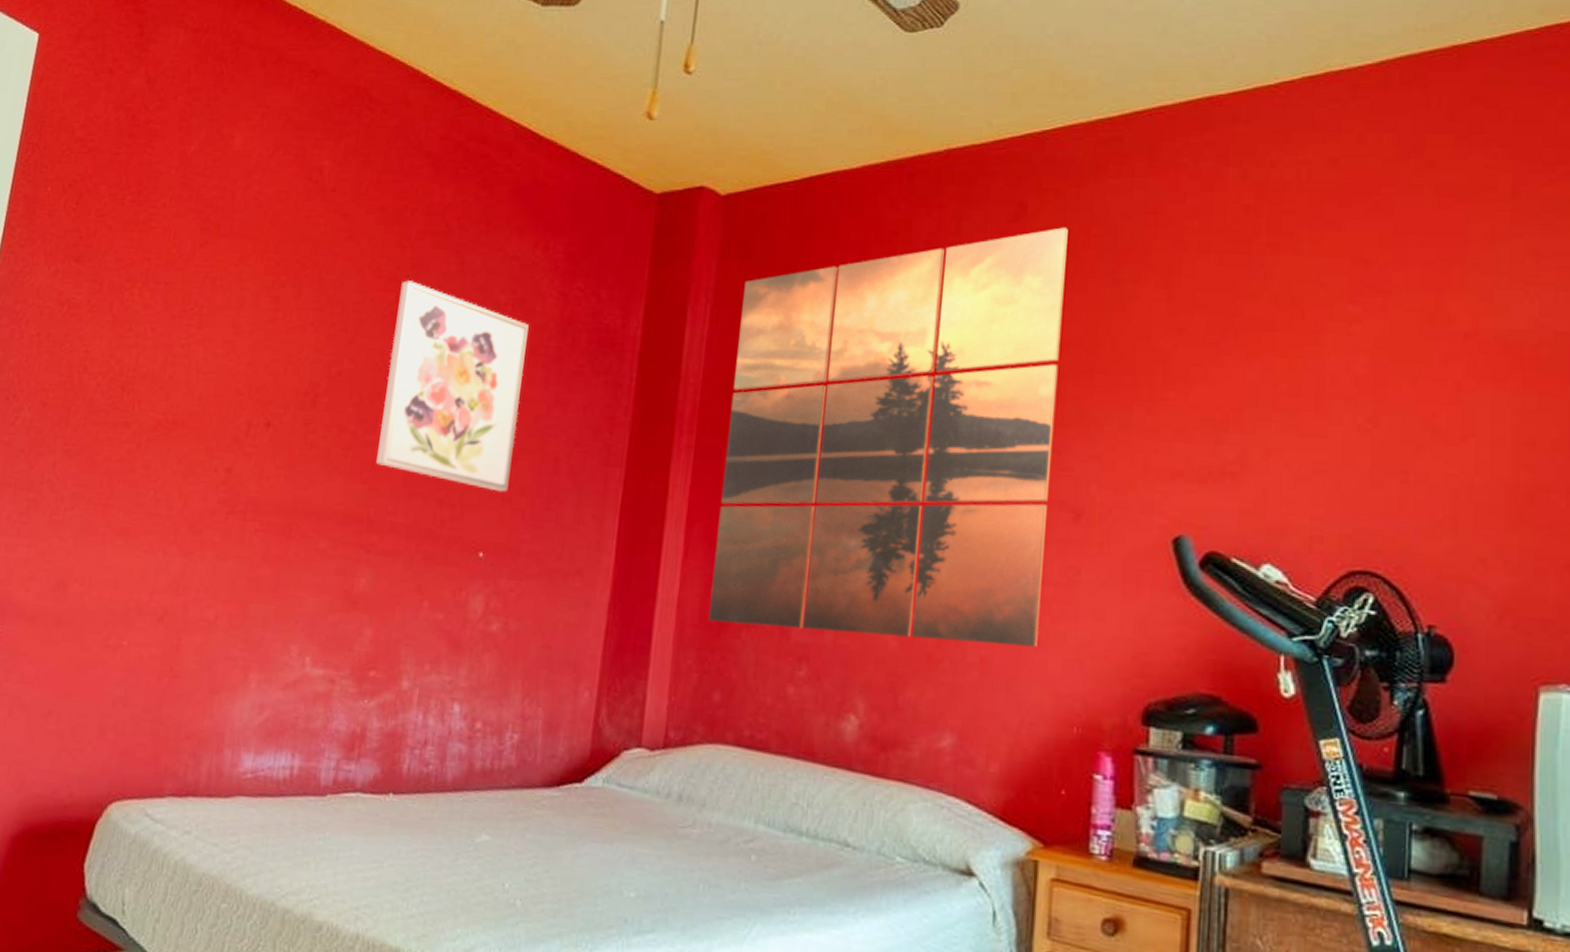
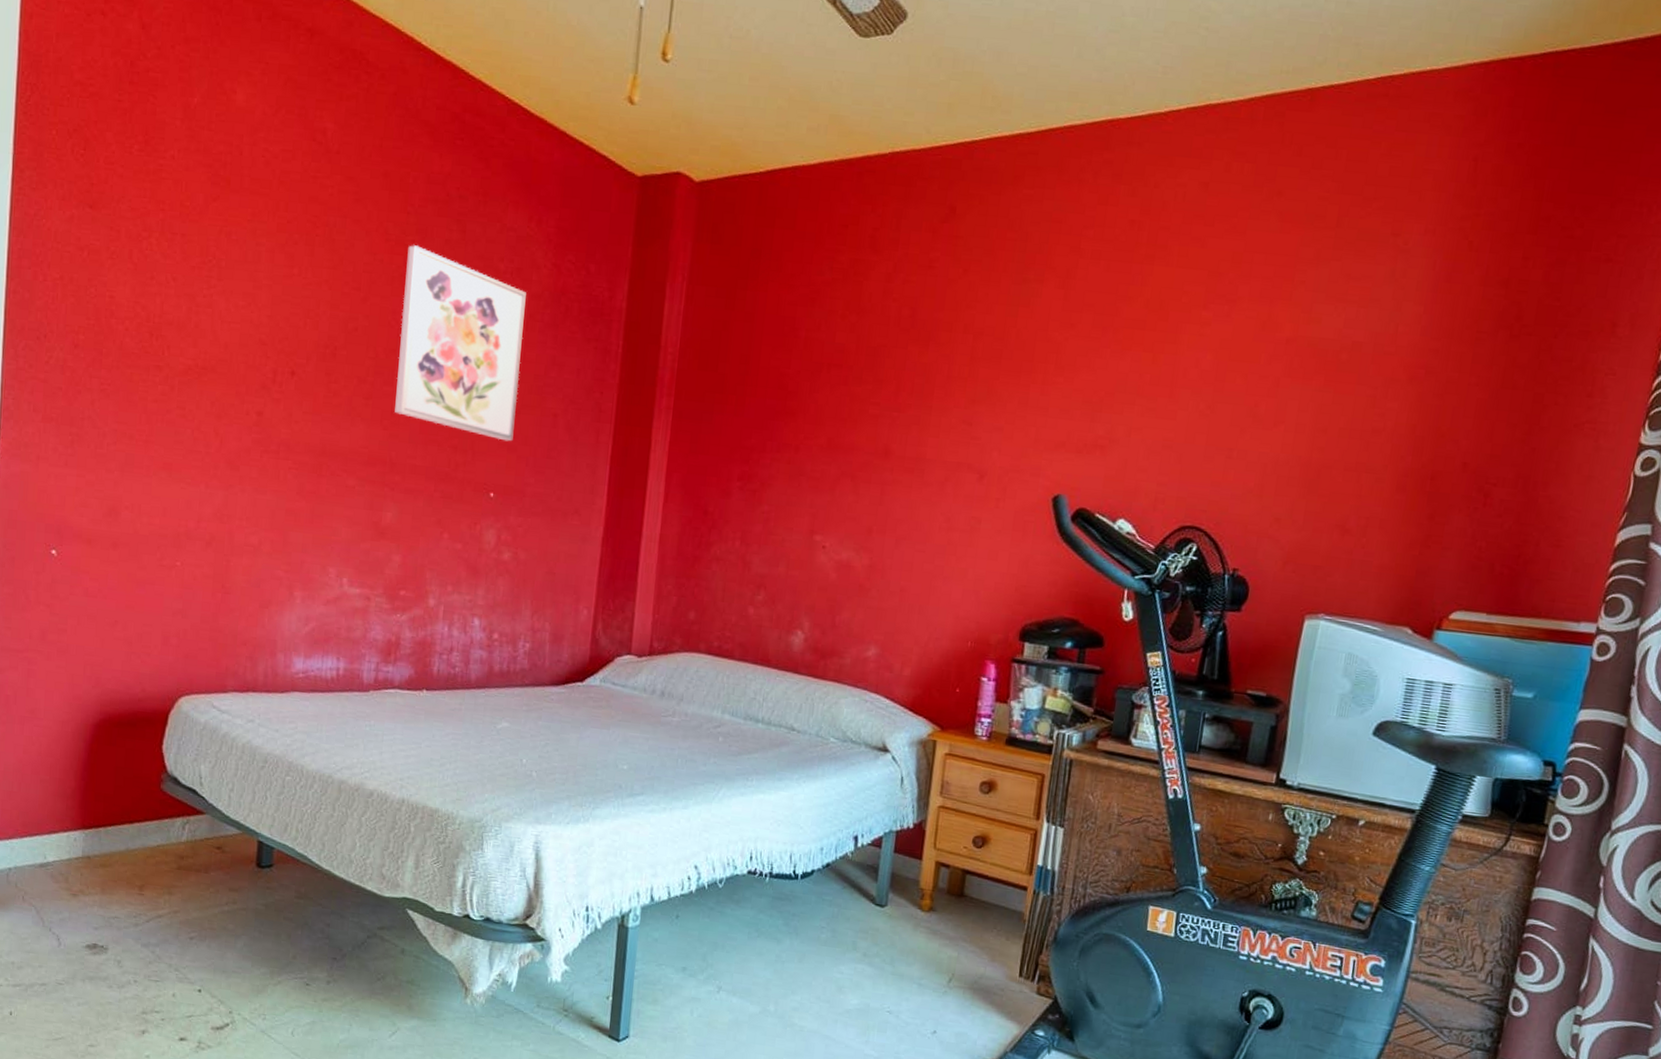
wall art: present [708,227,1068,647] -> none [685,230,988,580]

